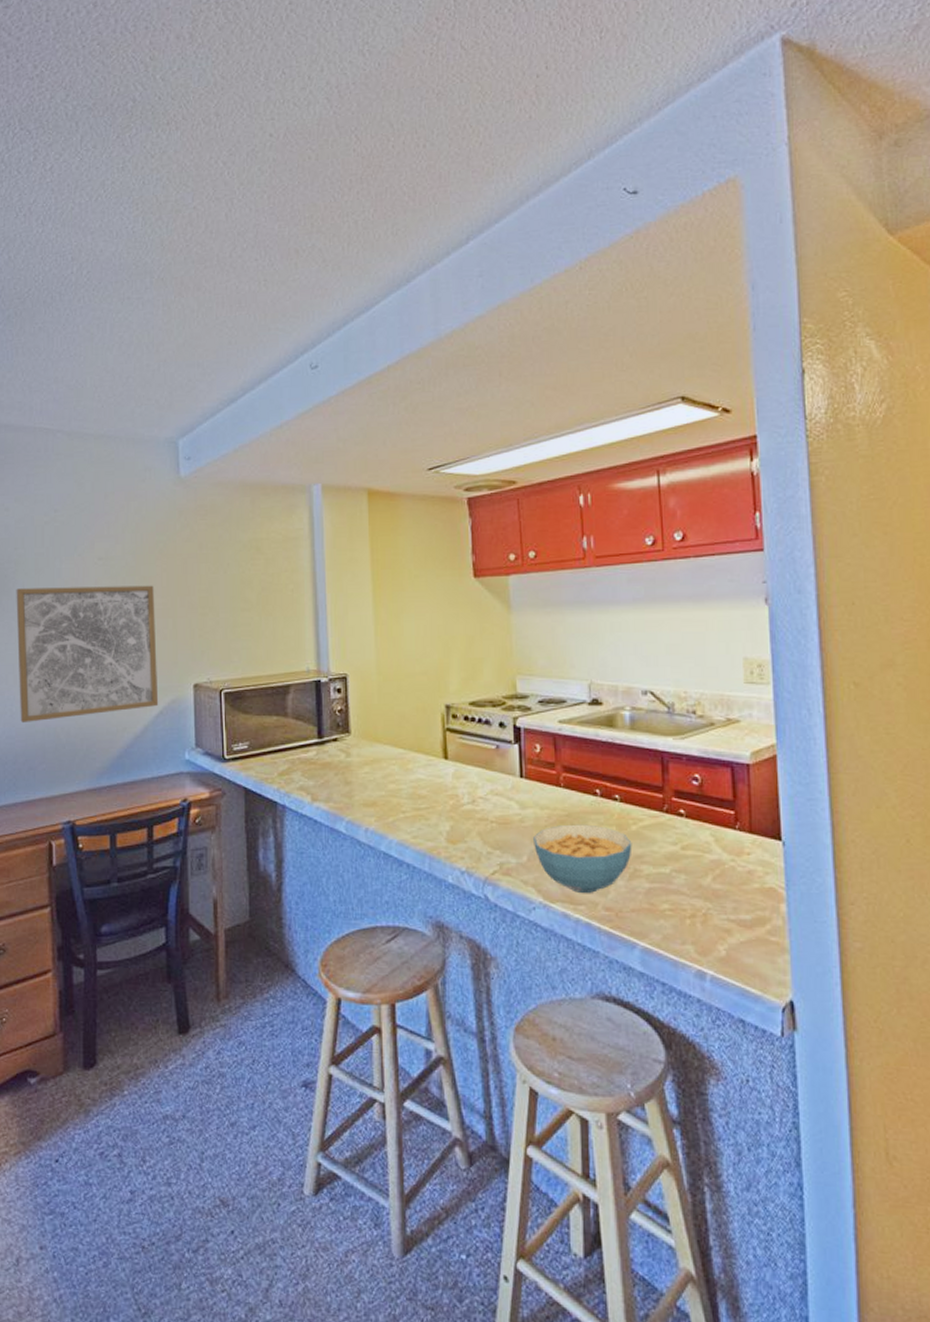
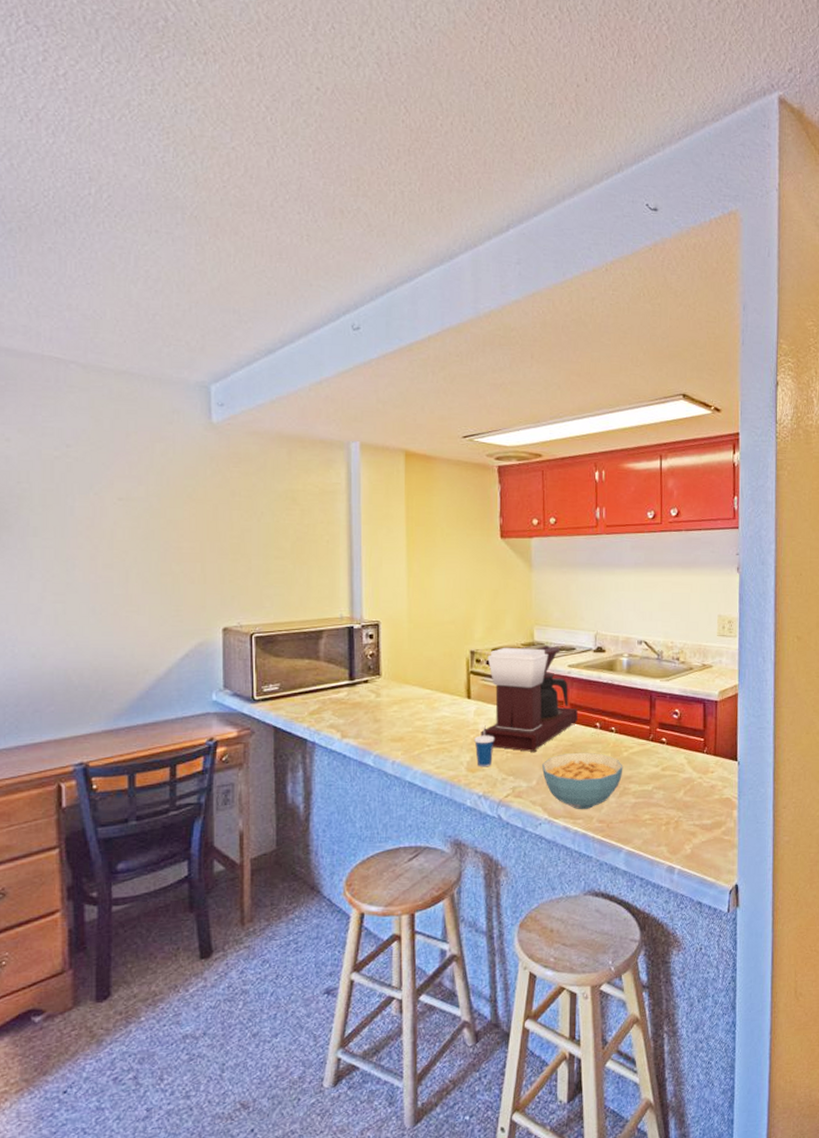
wall art: present [16,585,159,724] -> none [19,525,185,665]
cup: none [454,790,477,839] -> present [474,725,494,768]
coffee maker: none [461,697,573,822] -> present [481,645,578,752]

